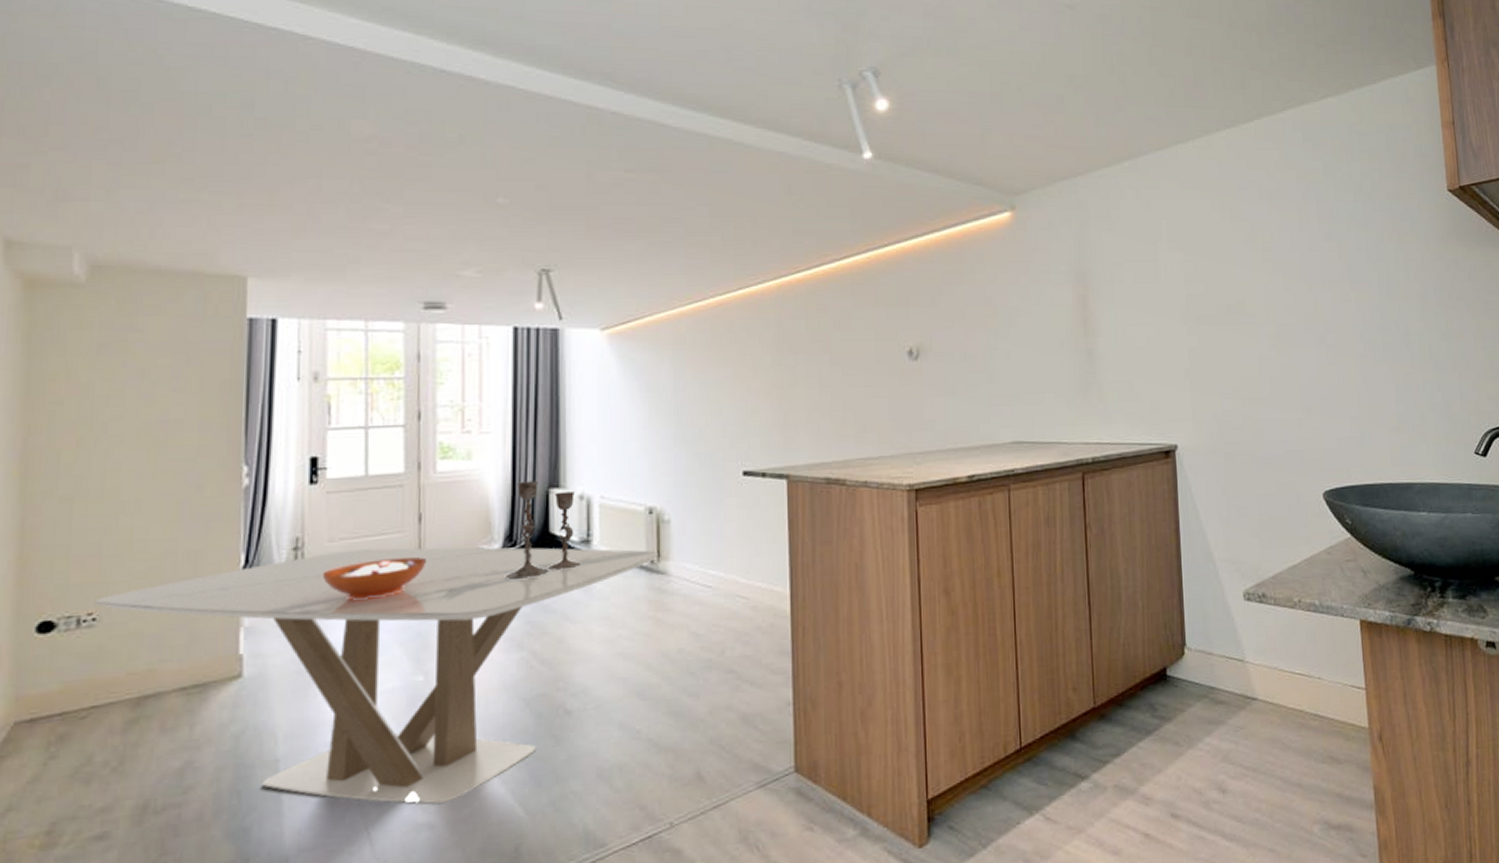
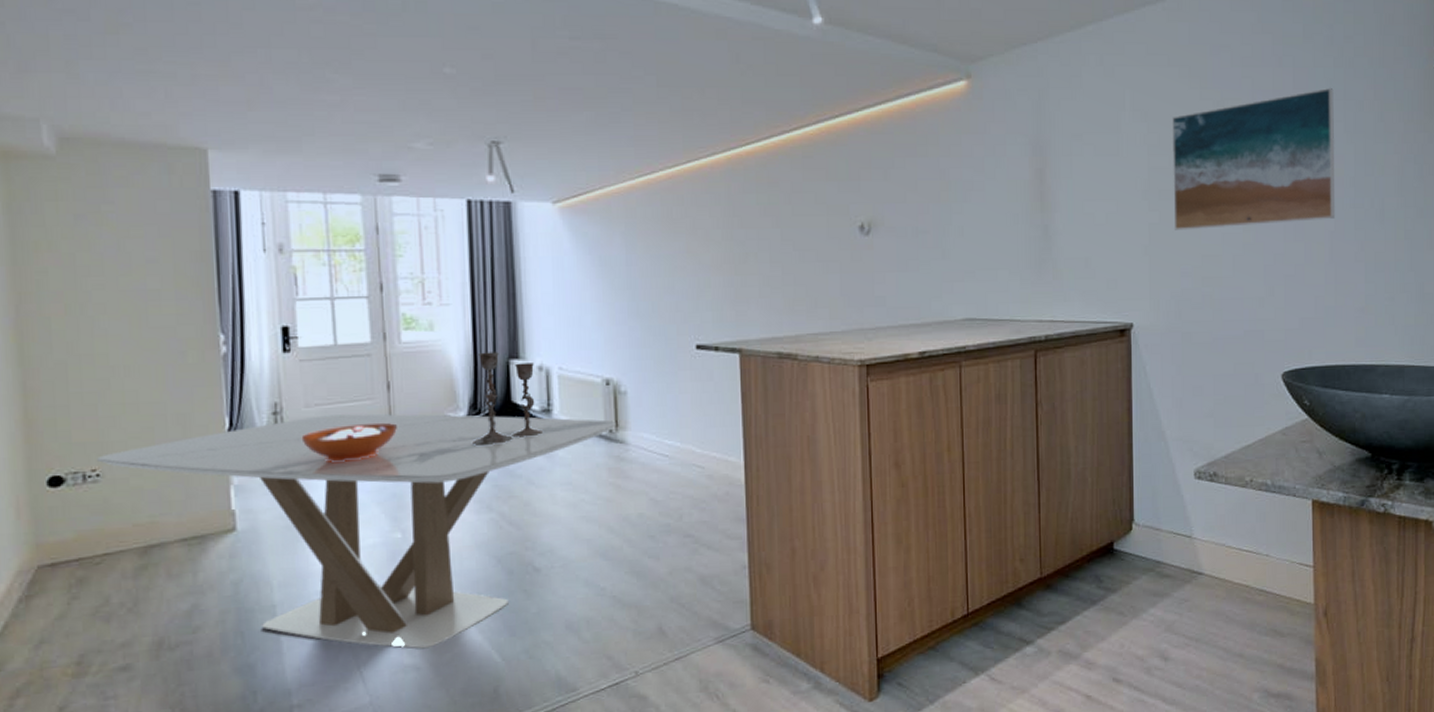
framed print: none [1206,220,1365,354] -> present [1171,88,1336,231]

